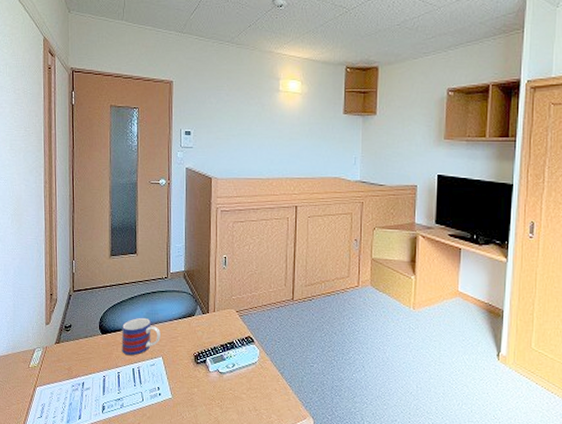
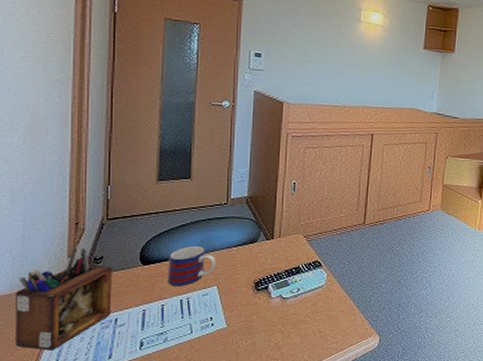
desk organizer: none [10,317,79,408] -> present [16,248,112,351]

